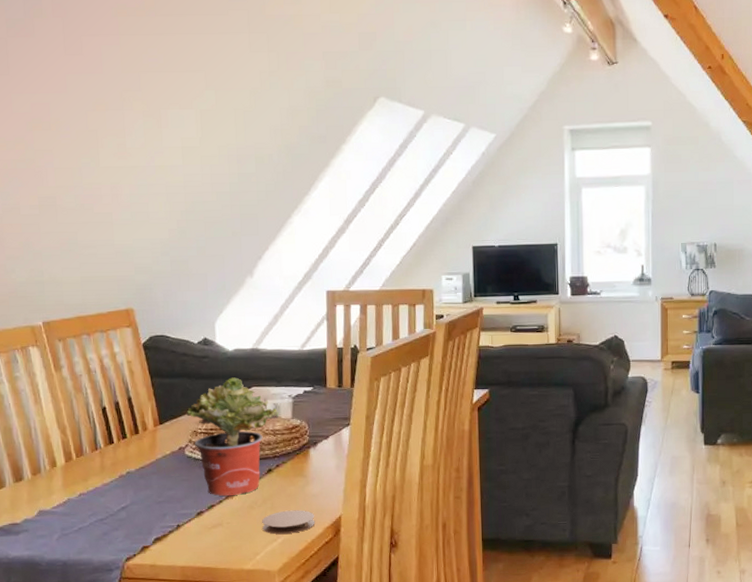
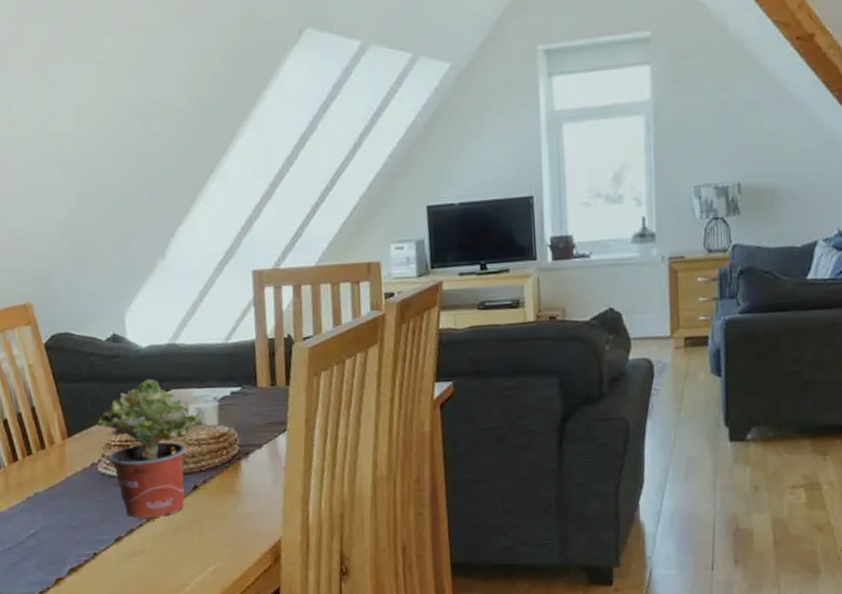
coaster: present [262,510,315,534] -> none [189,533,251,562]

